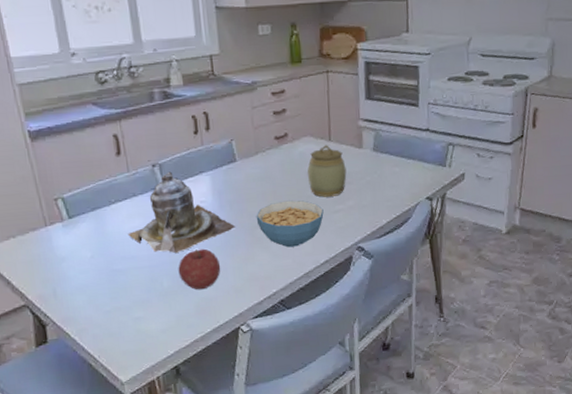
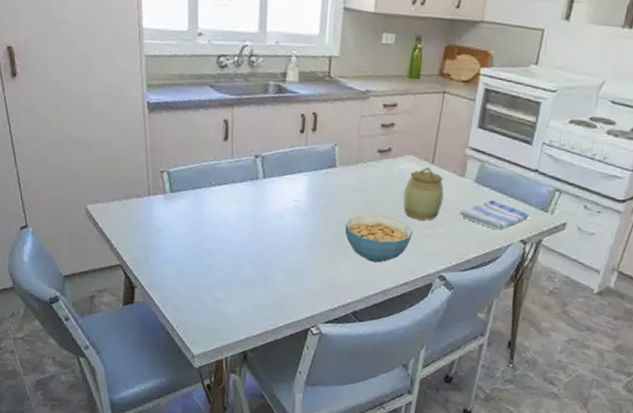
teapot: present [127,171,236,254] -> none [221,165,324,246]
fruit: present [178,248,221,290] -> none [262,245,303,286]
dish towel: none [364,164,430,193] -> present [459,199,530,230]

